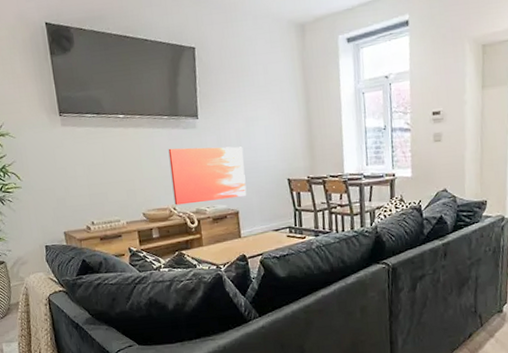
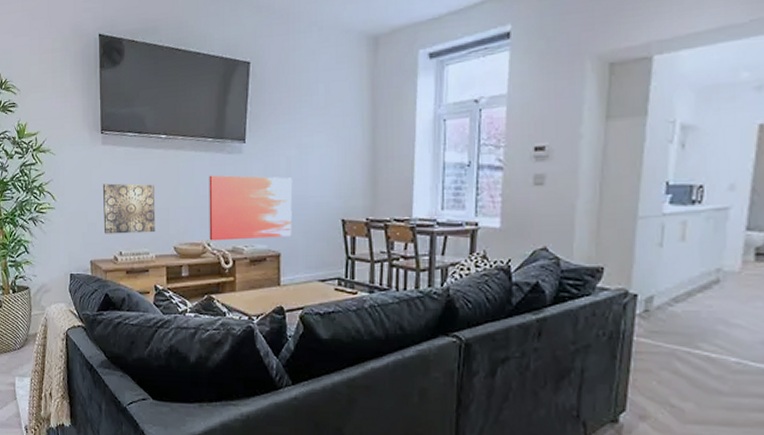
wall art: none [67,159,124,207] -> present [102,183,156,234]

